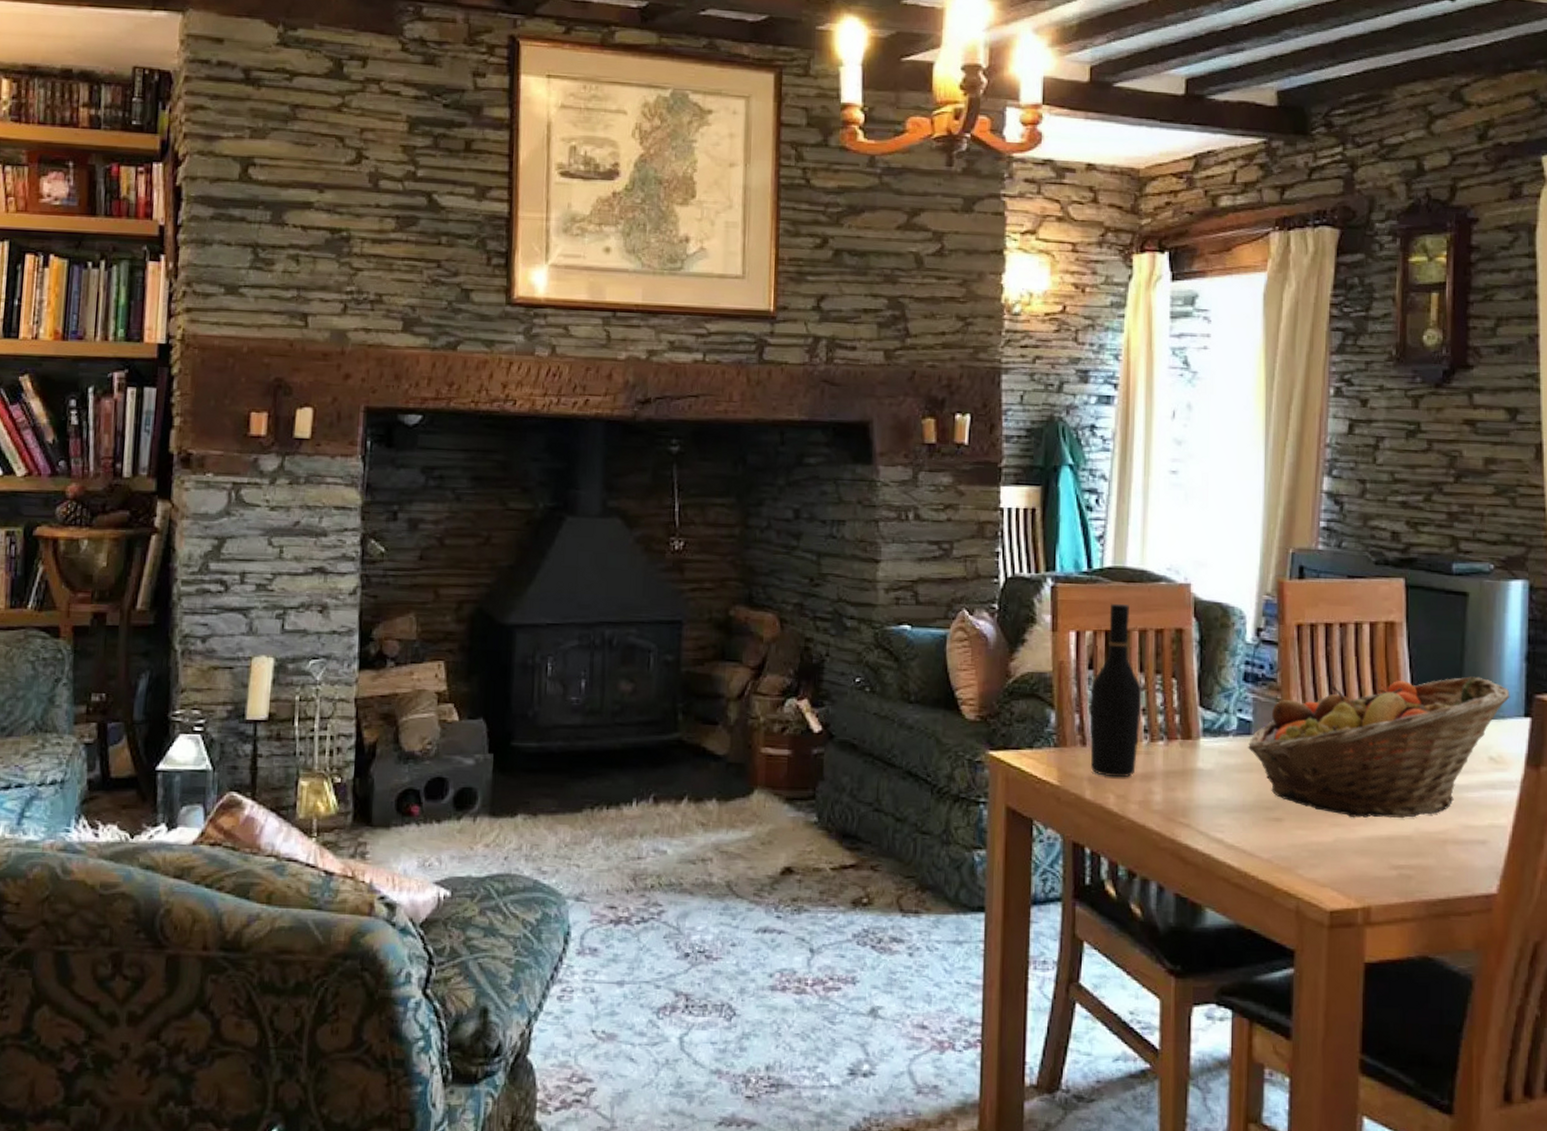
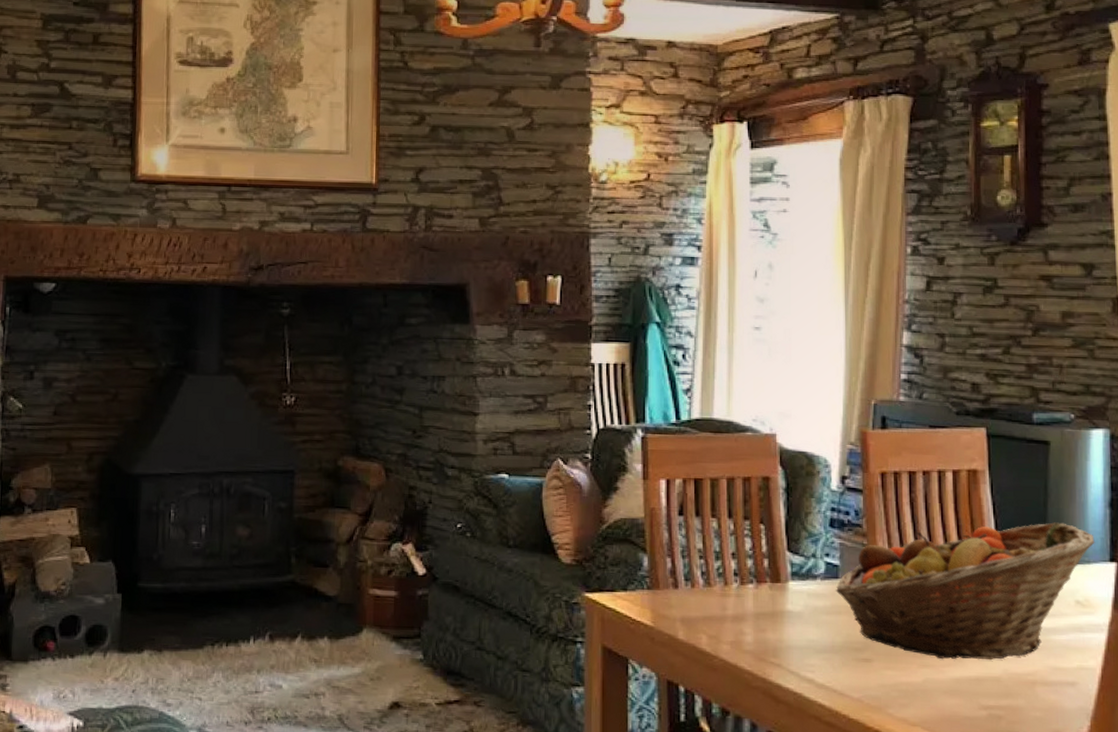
wine bottle: present [1089,603,1141,778] -> none [681,452,730,619]

